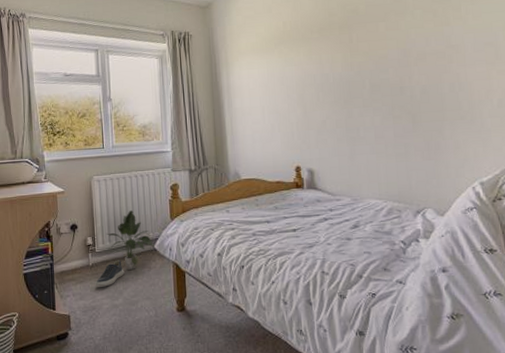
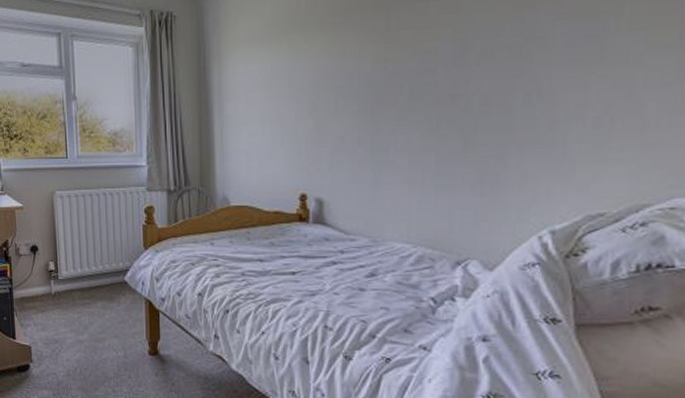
shoe: present [94,260,125,287] -> none [57,290,90,319]
potted plant: present [106,210,156,271] -> none [70,233,126,304]

